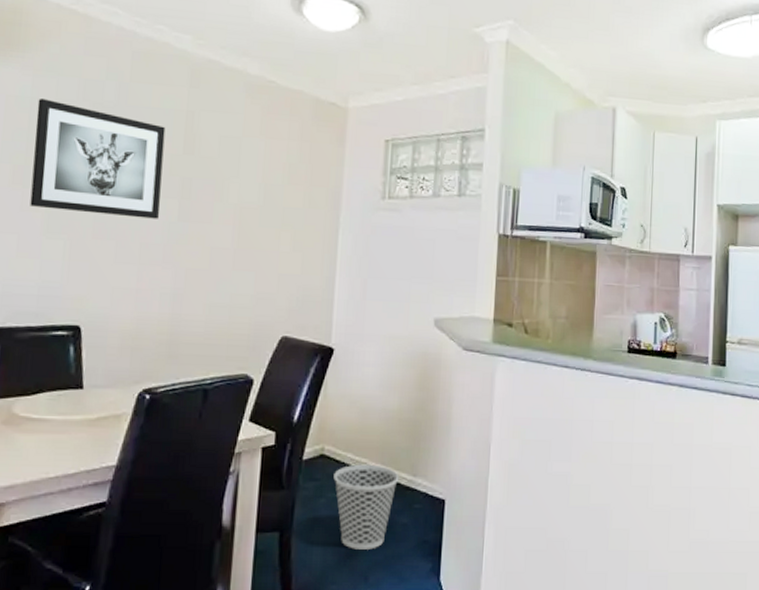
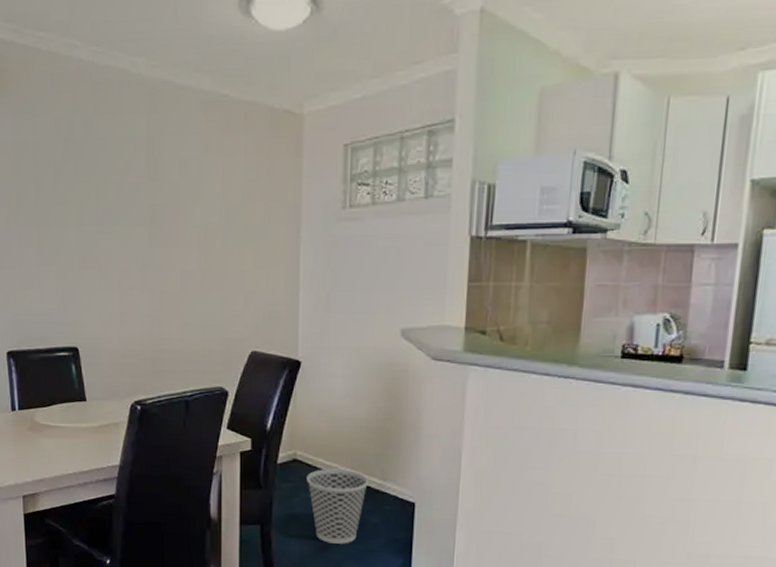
wall art: present [30,99,166,219] -> none [19,141,133,247]

